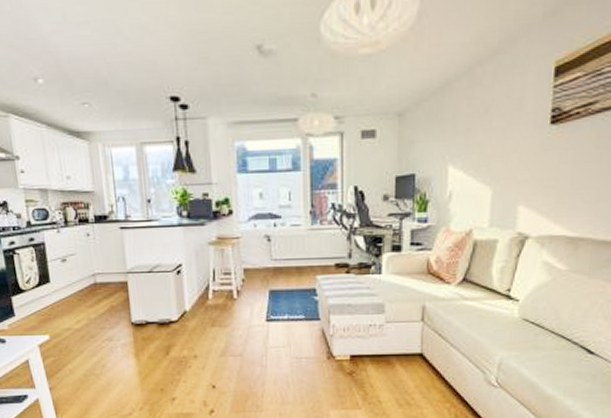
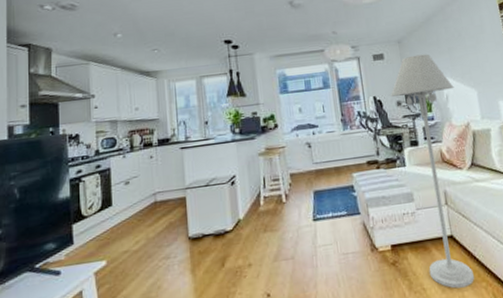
floor lamp: none [376,134,463,405] -> present [390,54,475,289]

